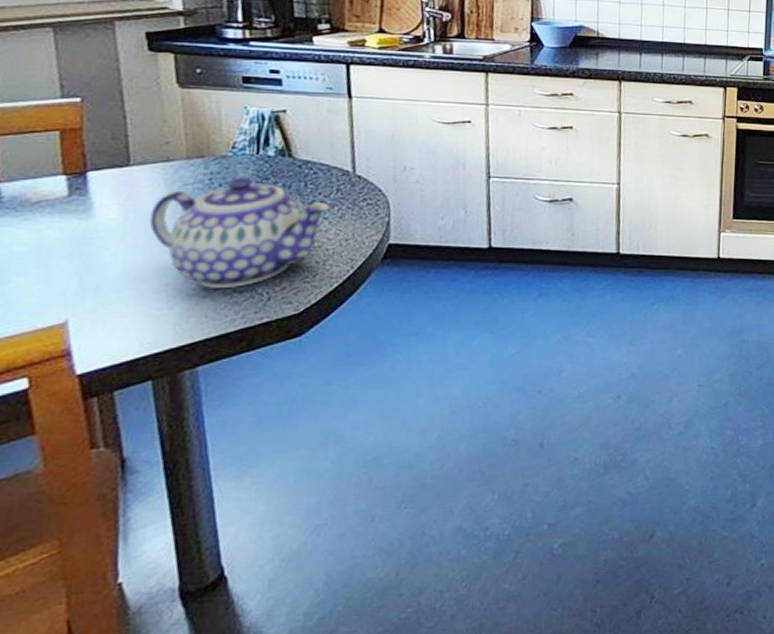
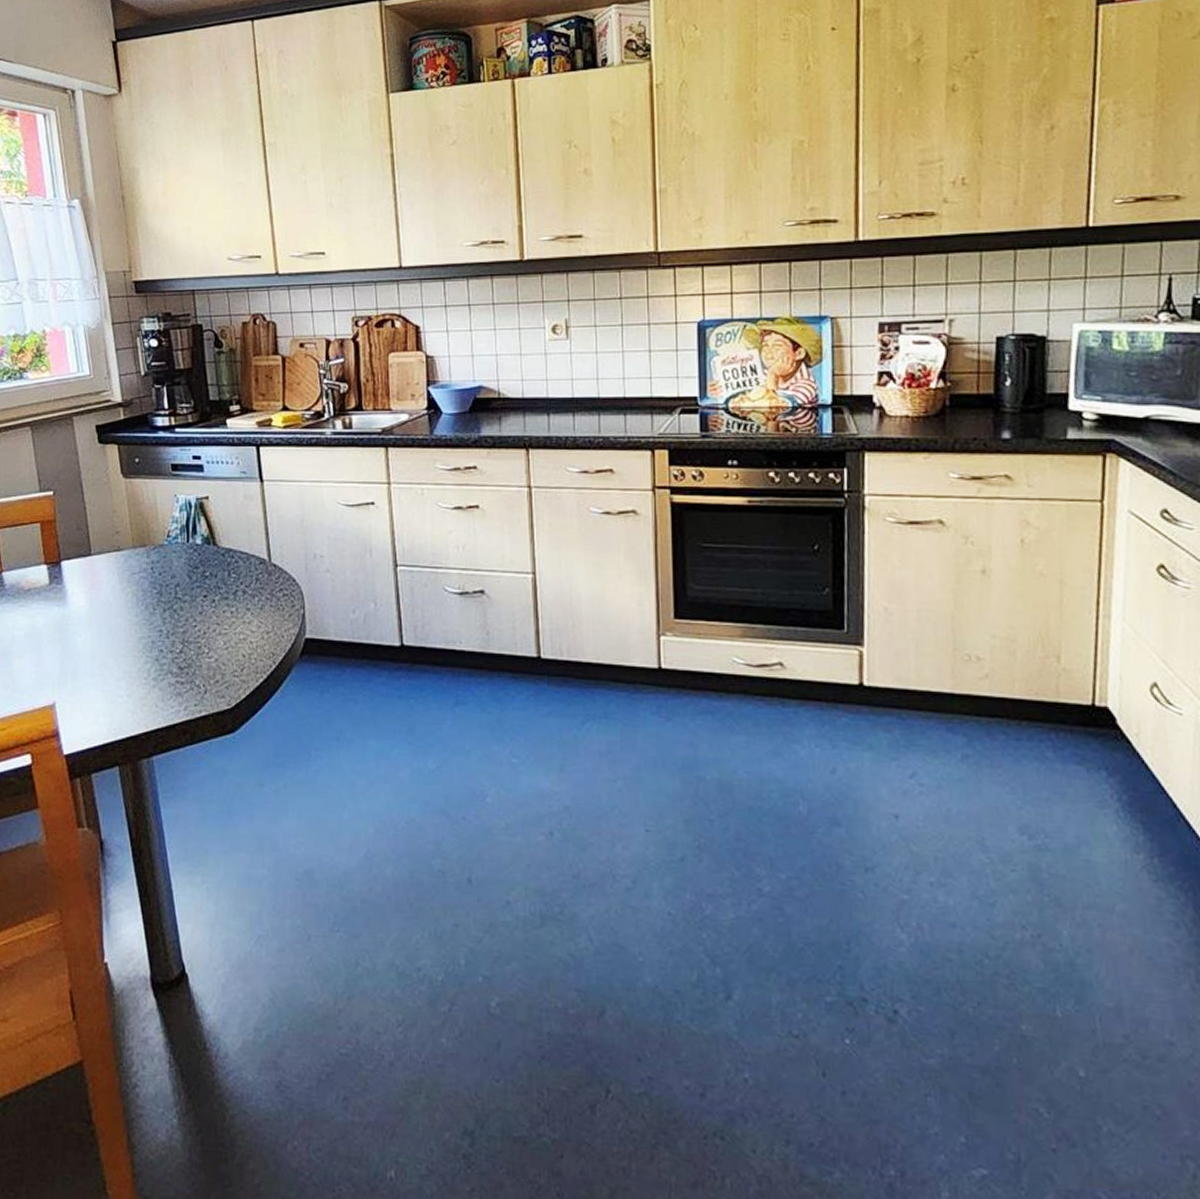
teapot: present [149,177,331,288] -> none [108,565,252,678]

